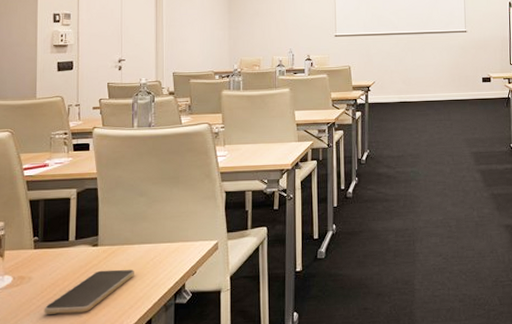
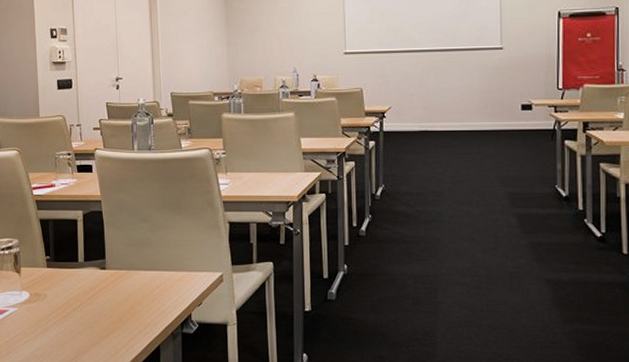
mobile phone: present [44,269,134,314] -> none [59,293,141,333]

